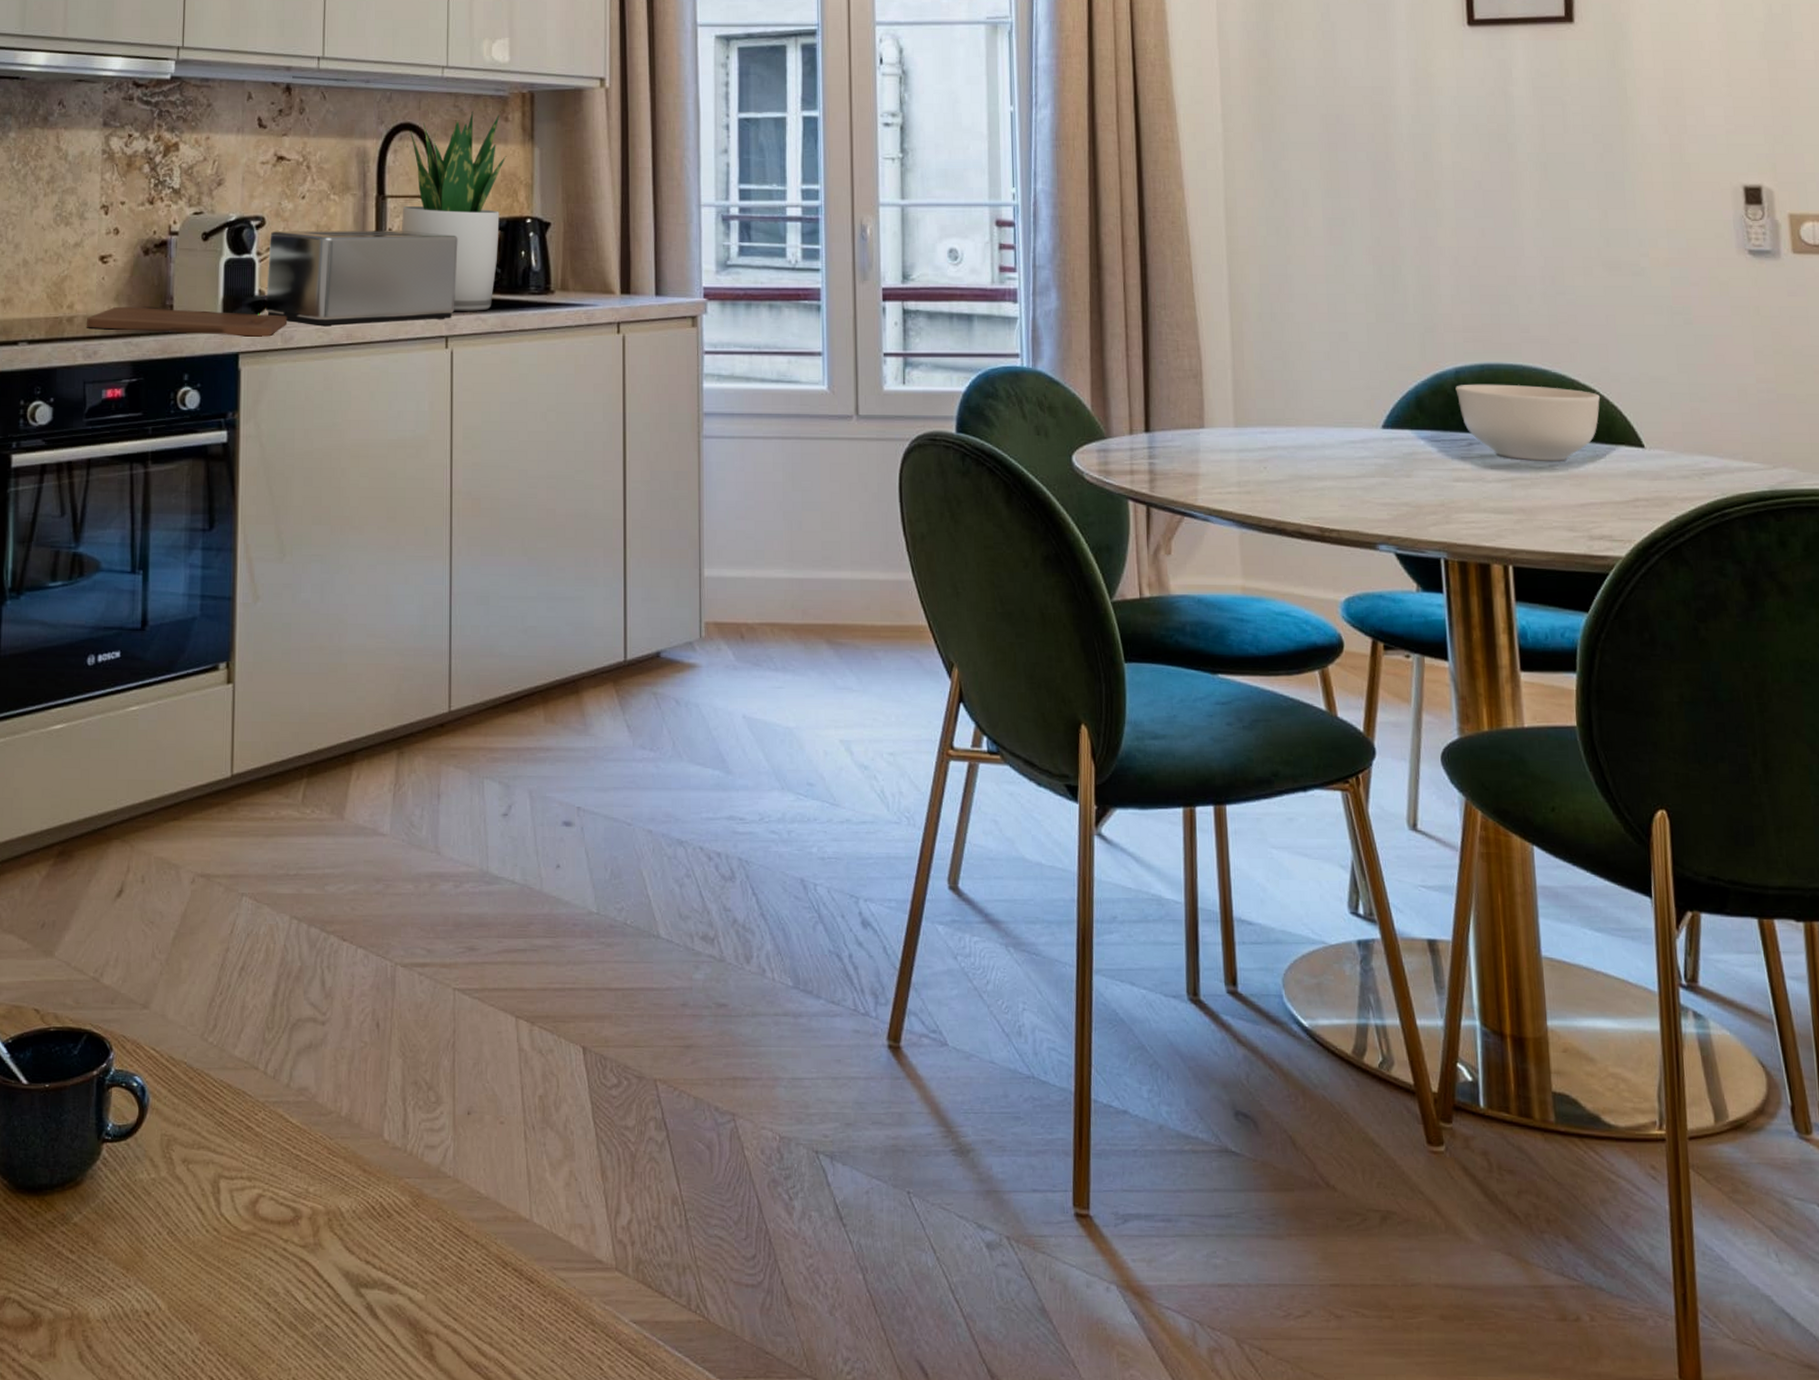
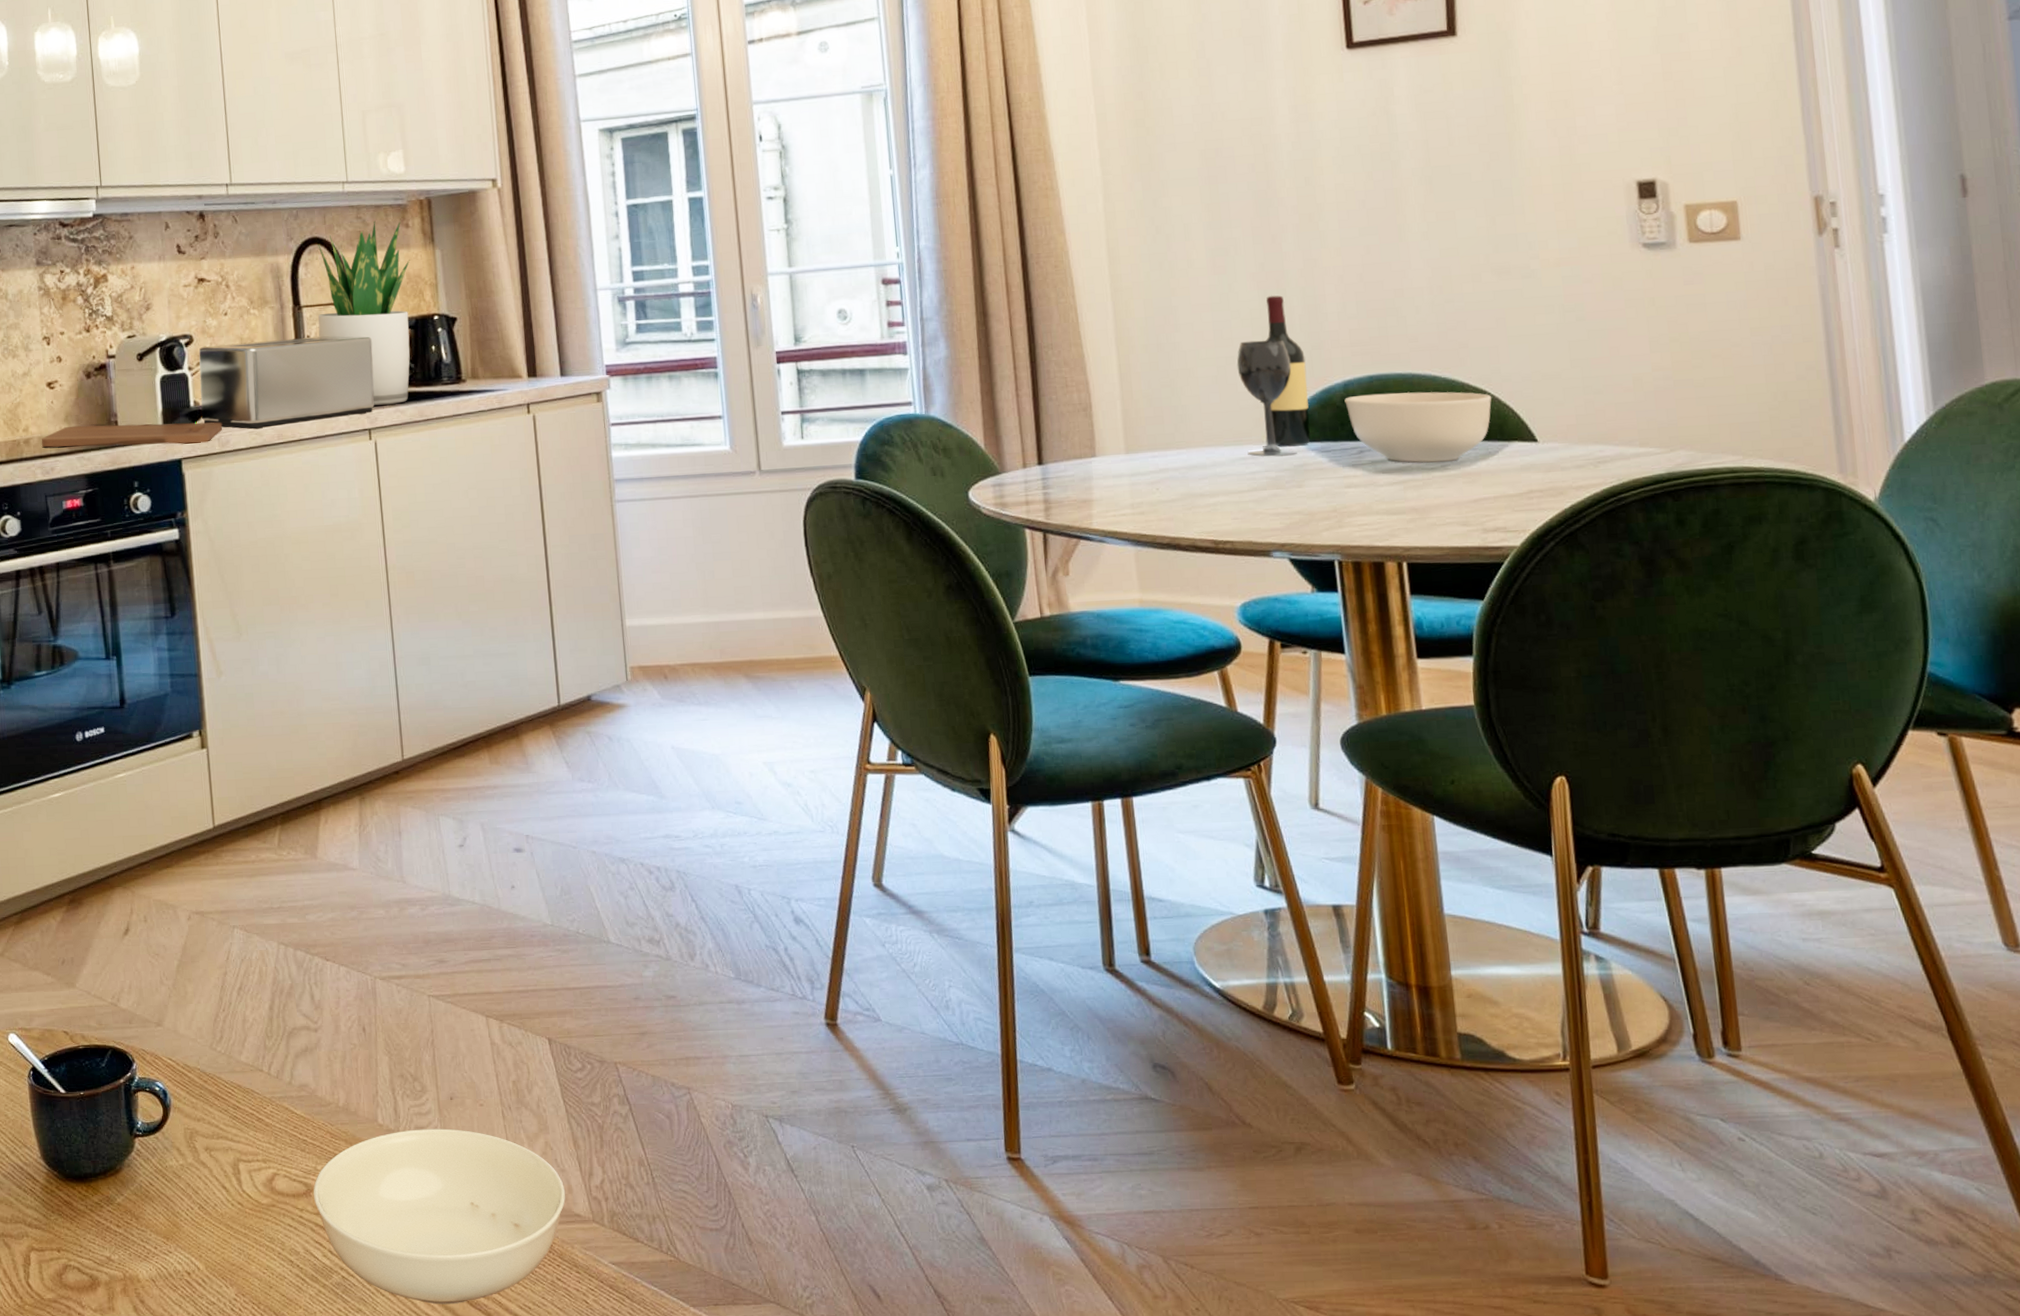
bowl: none [301,1148,588,1365] -> present [313,1128,566,1305]
wine glass: none [1349,318,1407,443] -> present [1236,340,1297,457]
wine bottle: none [1379,272,1421,433] -> present [1266,295,1311,446]

